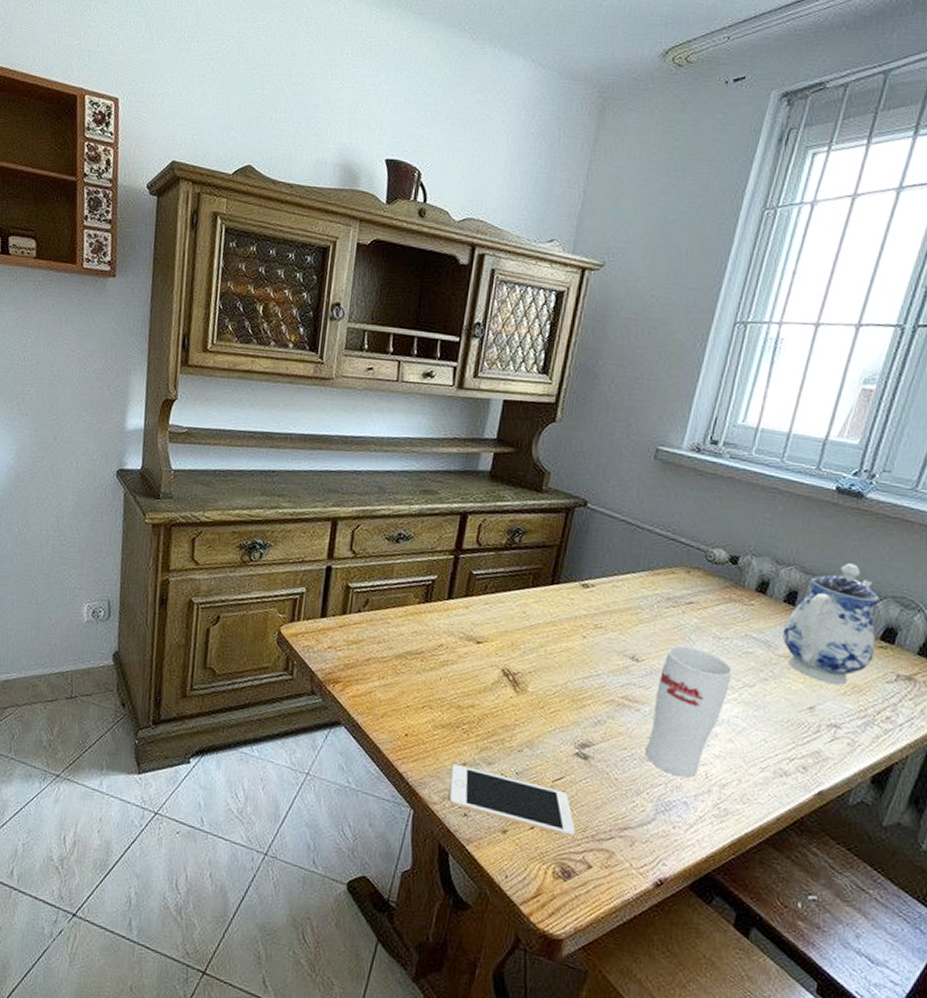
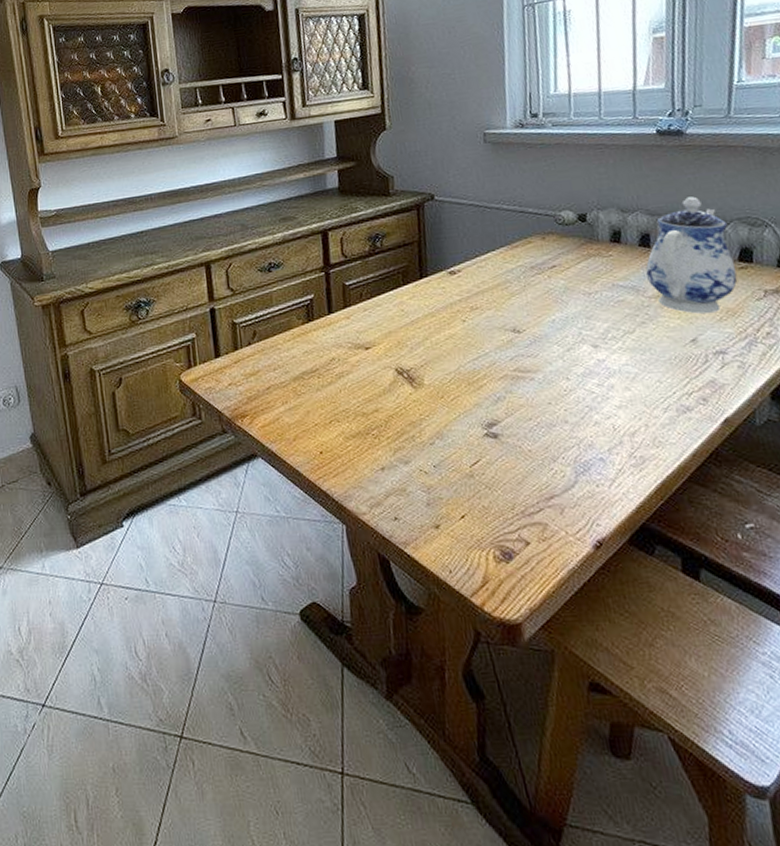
cell phone: present [449,763,575,837] -> none [371,470,505,518]
cup: present [645,645,733,778] -> none [543,307,612,435]

